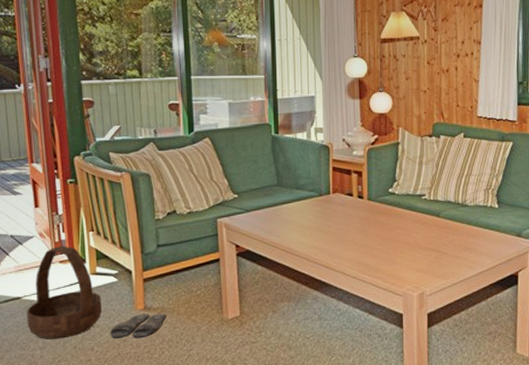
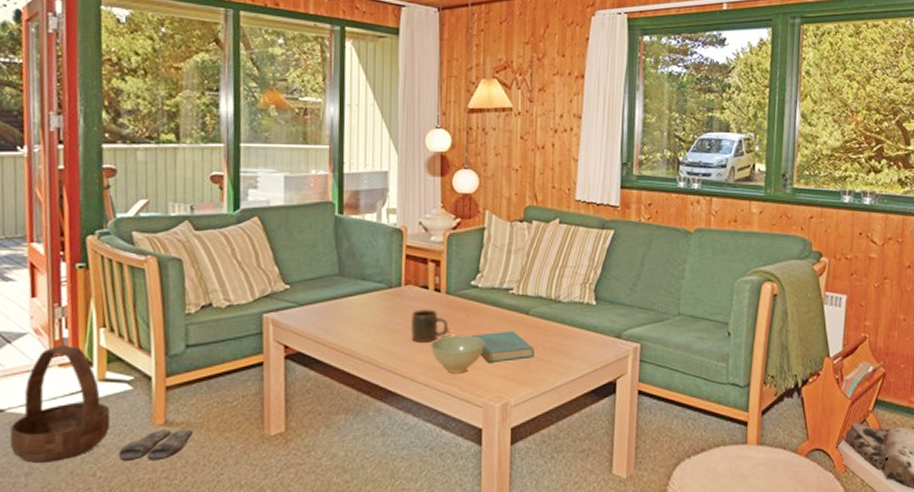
mug: none [339,212,370,242] -> present [411,308,447,343]
bowl: none [356,235,403,268] -> present [430,335,485,374]
book: none [391,230,446,258] -> present [471,330,535,362]

